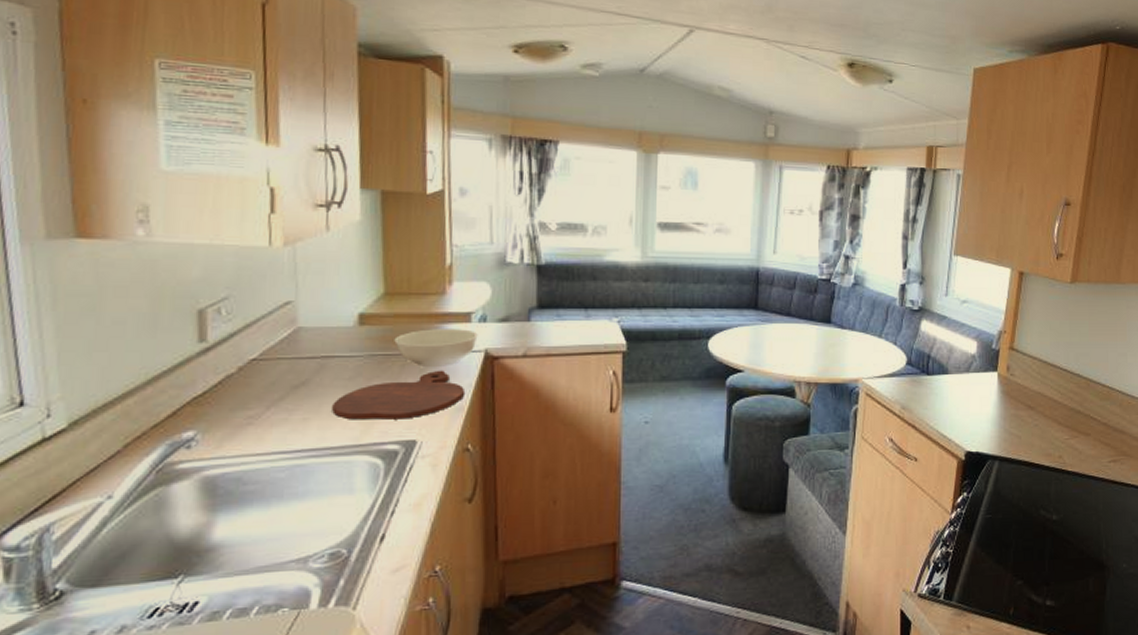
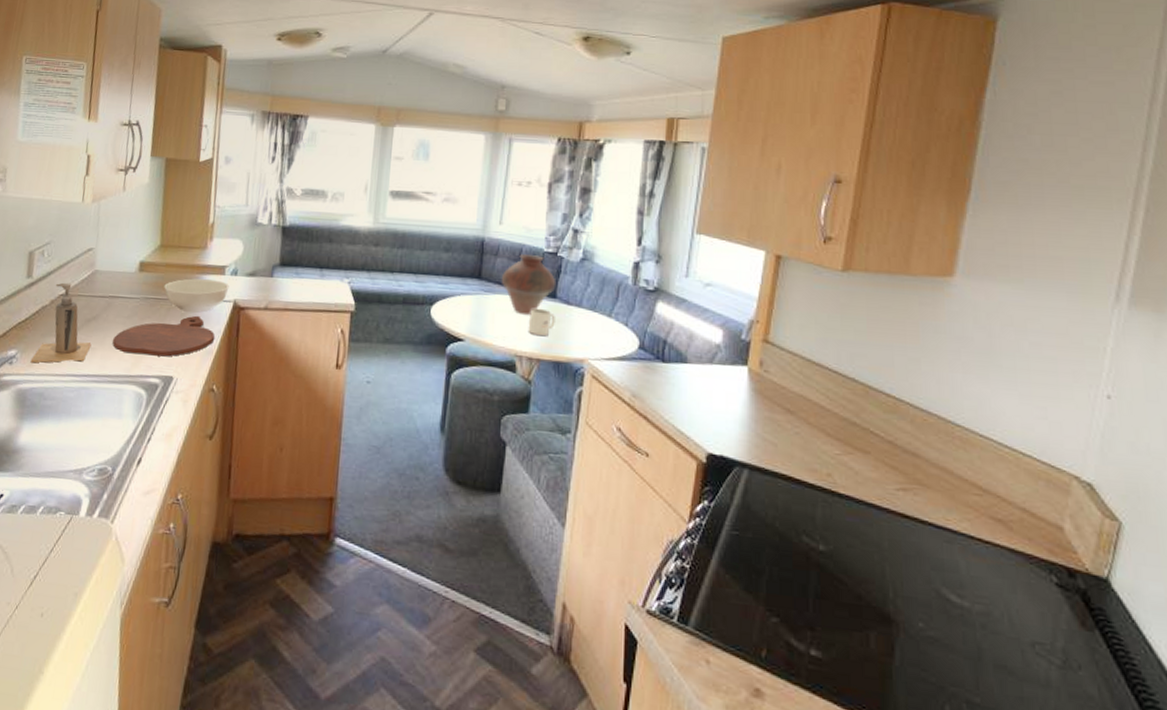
soap dispenser: none [217,344,303,444] -> present [30,282,92,363]
vase: none [777,283,831,342] -> present [501,254,556,316]
mug: none [805,334,831,361] -> present [528,308,555,337]

